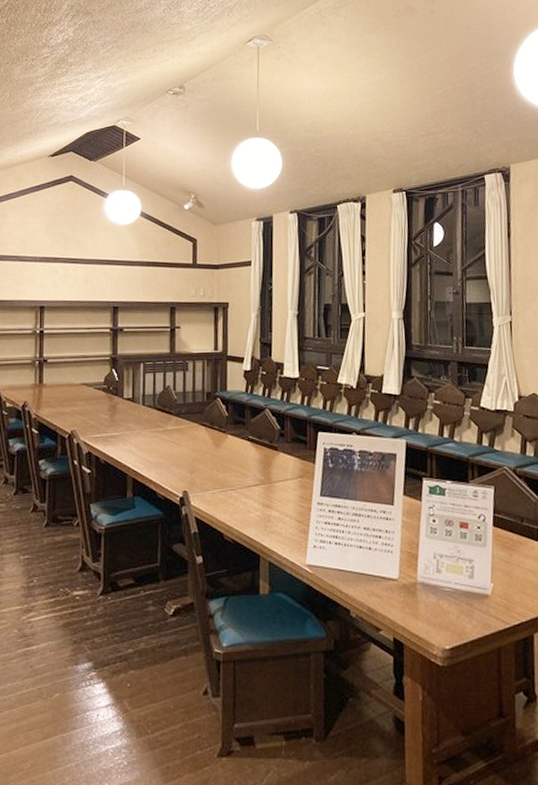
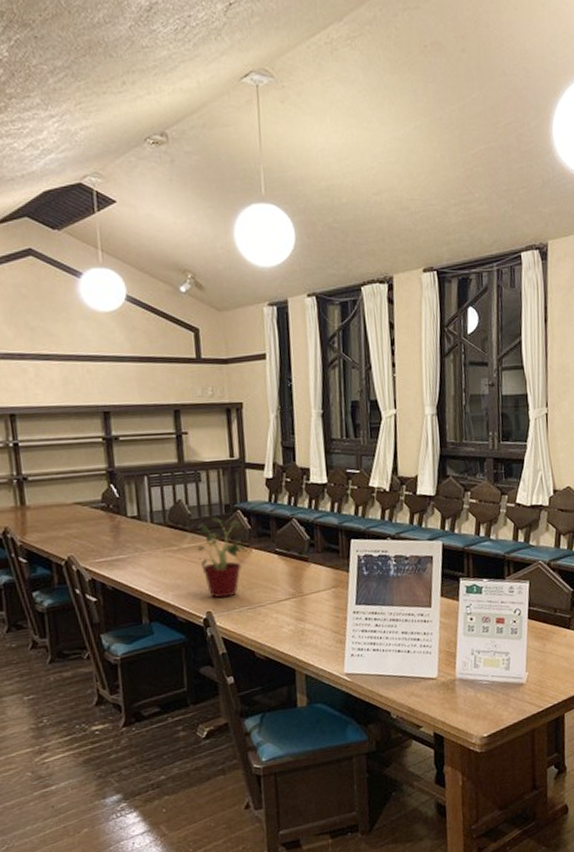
potted plant: none [179,403,223,479] -> present [197,517,247,598]

